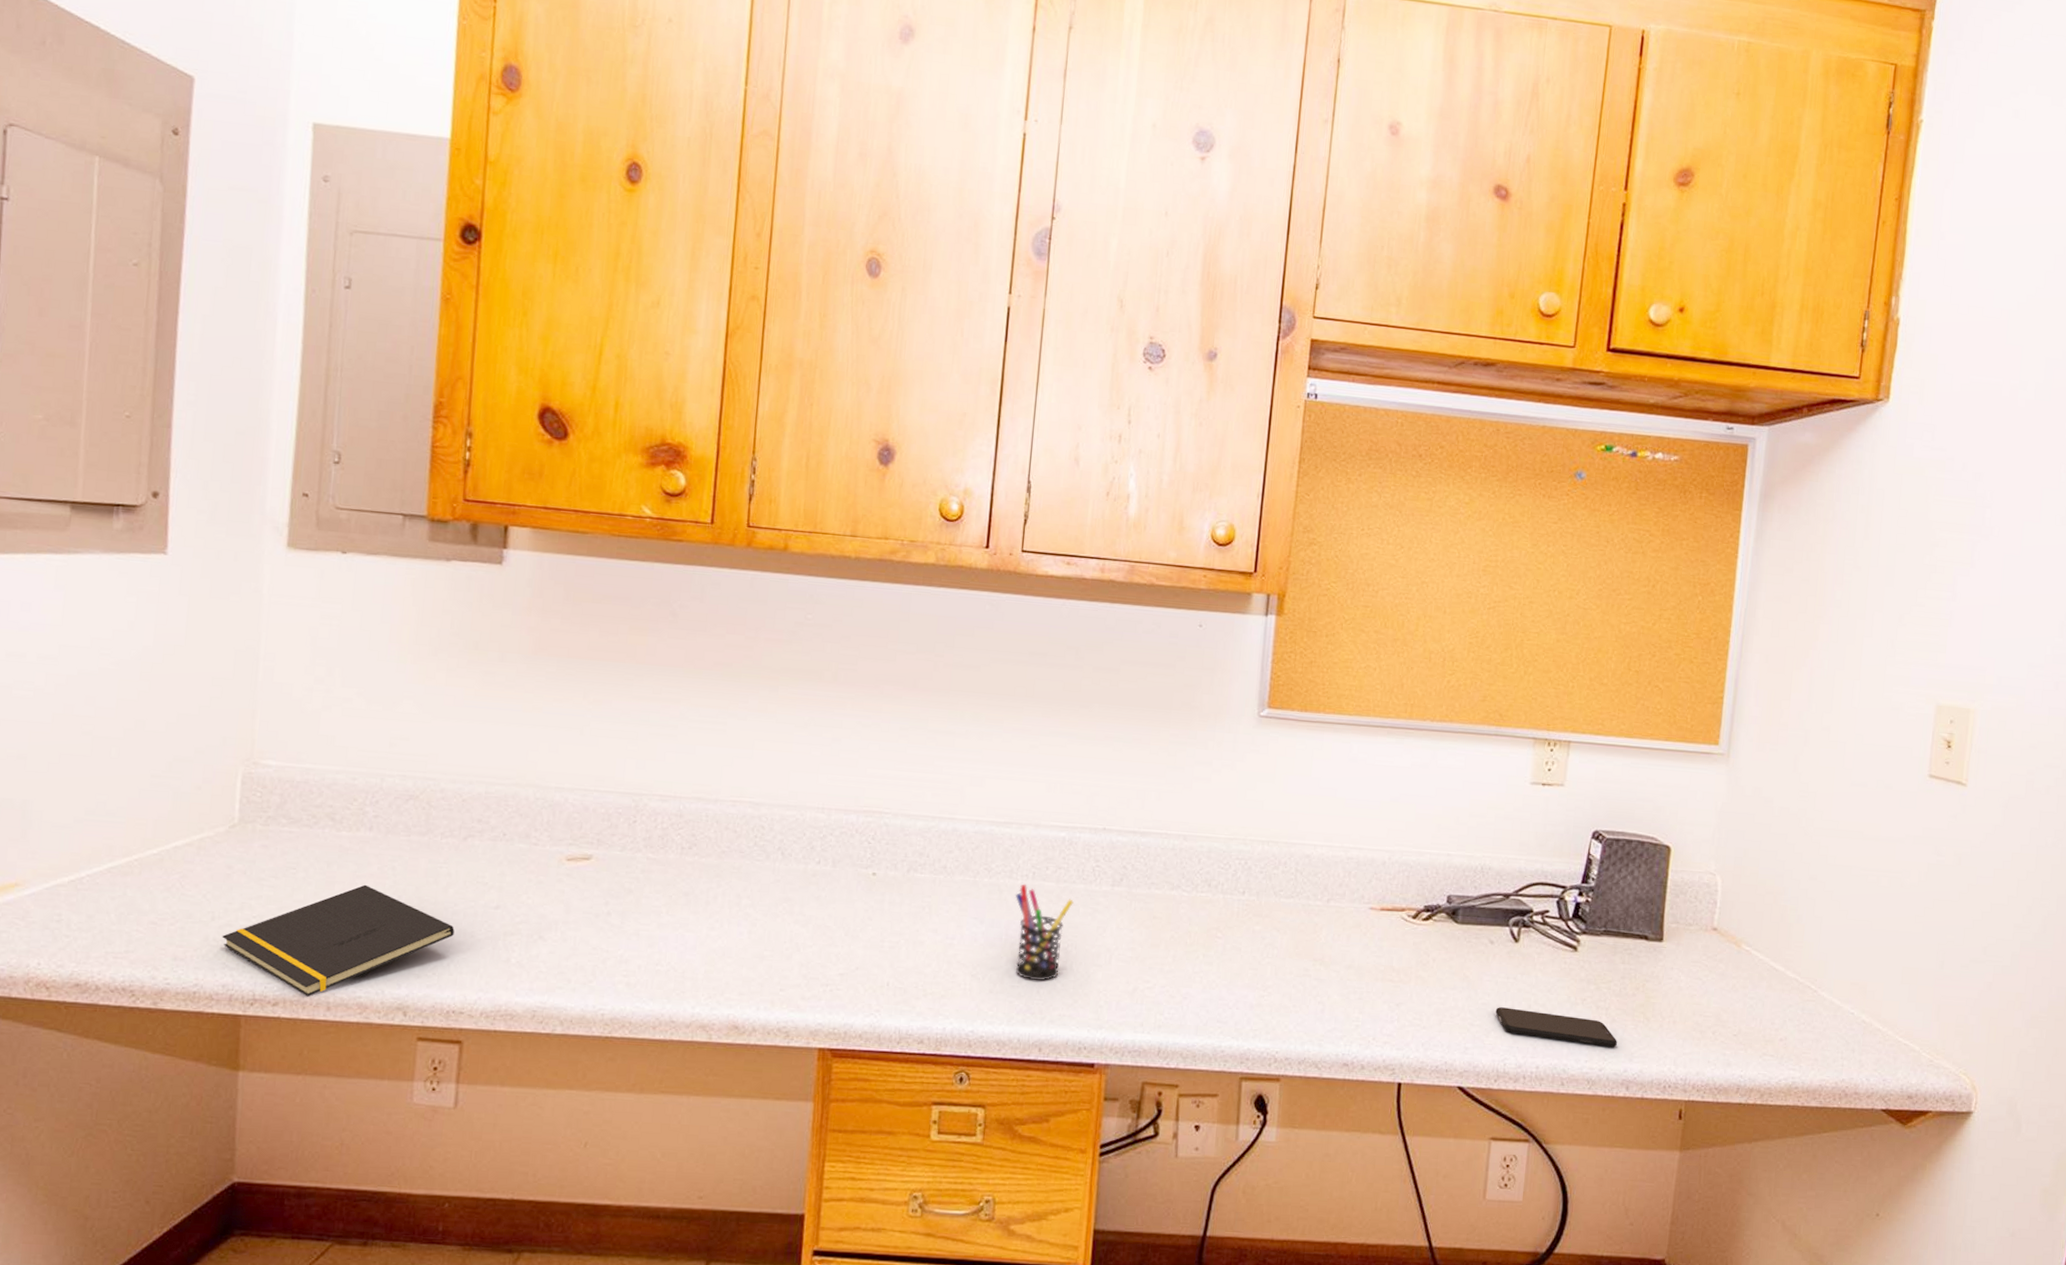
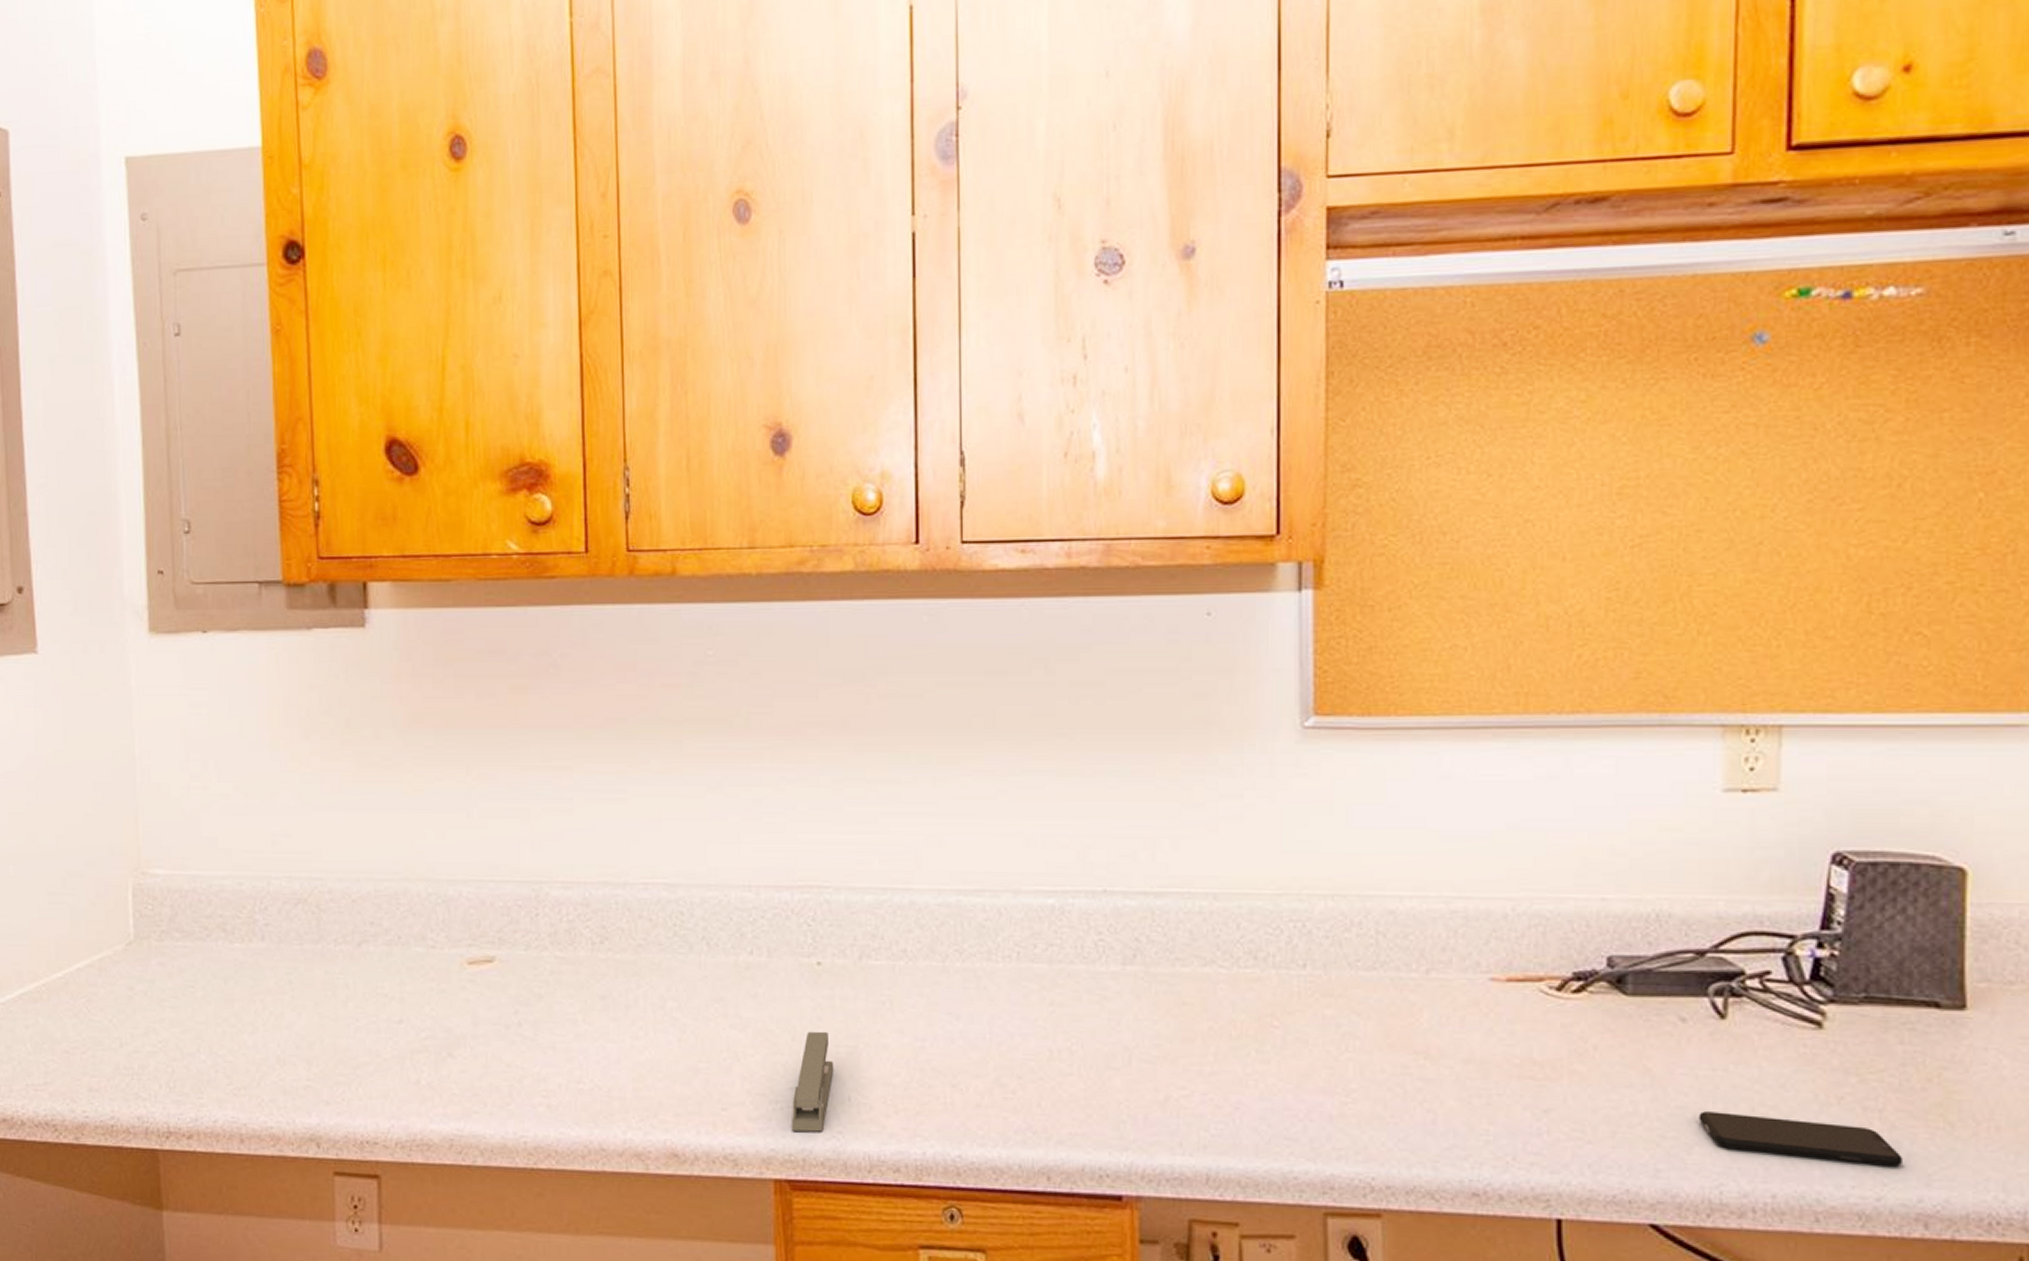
notepad: present [222,884,455,997] -> none [131,1001,359,1128]
stapler: none [838,928,879,1010] -> present [792,1031,834,1132]
pen holder: present [1015,884,1074,981] -> none [998,967,1074,1090]

